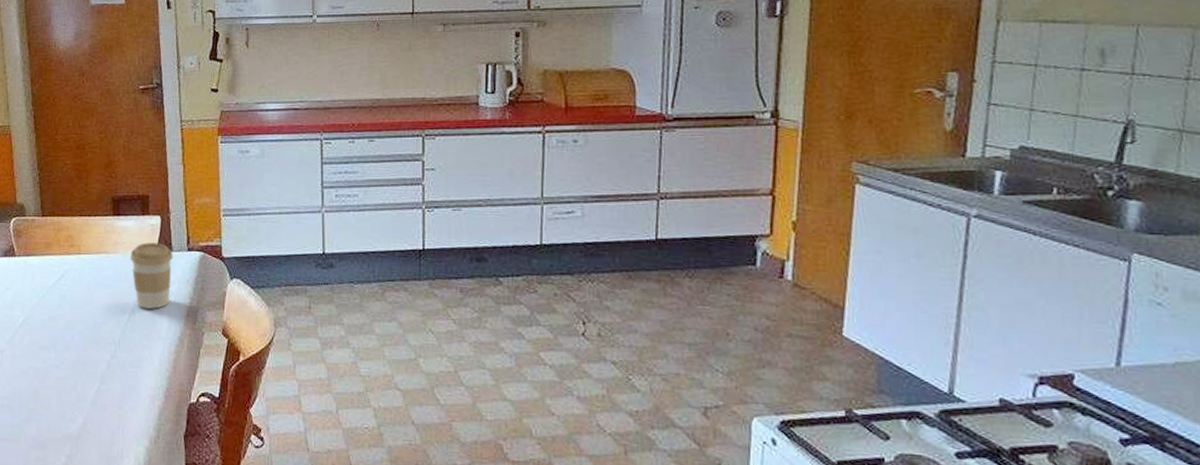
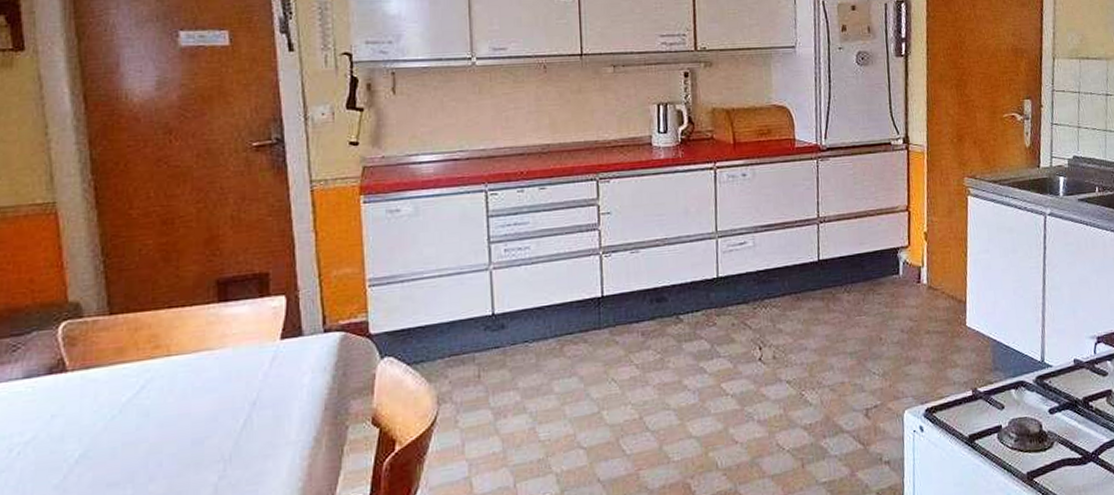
coffee cup: present [130,242,173,309] -> none [244,328,305,411]

